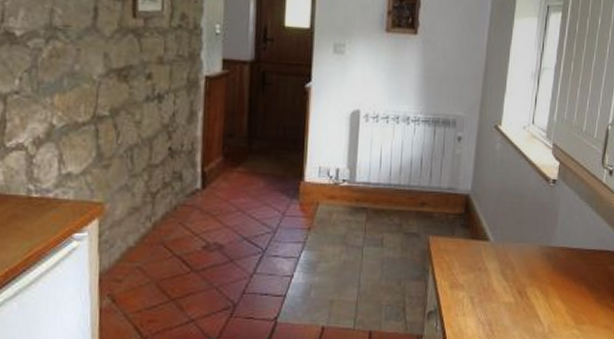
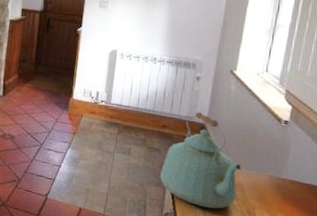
kettle: none [419,180,511,296] -> present [159,112,242,209]

